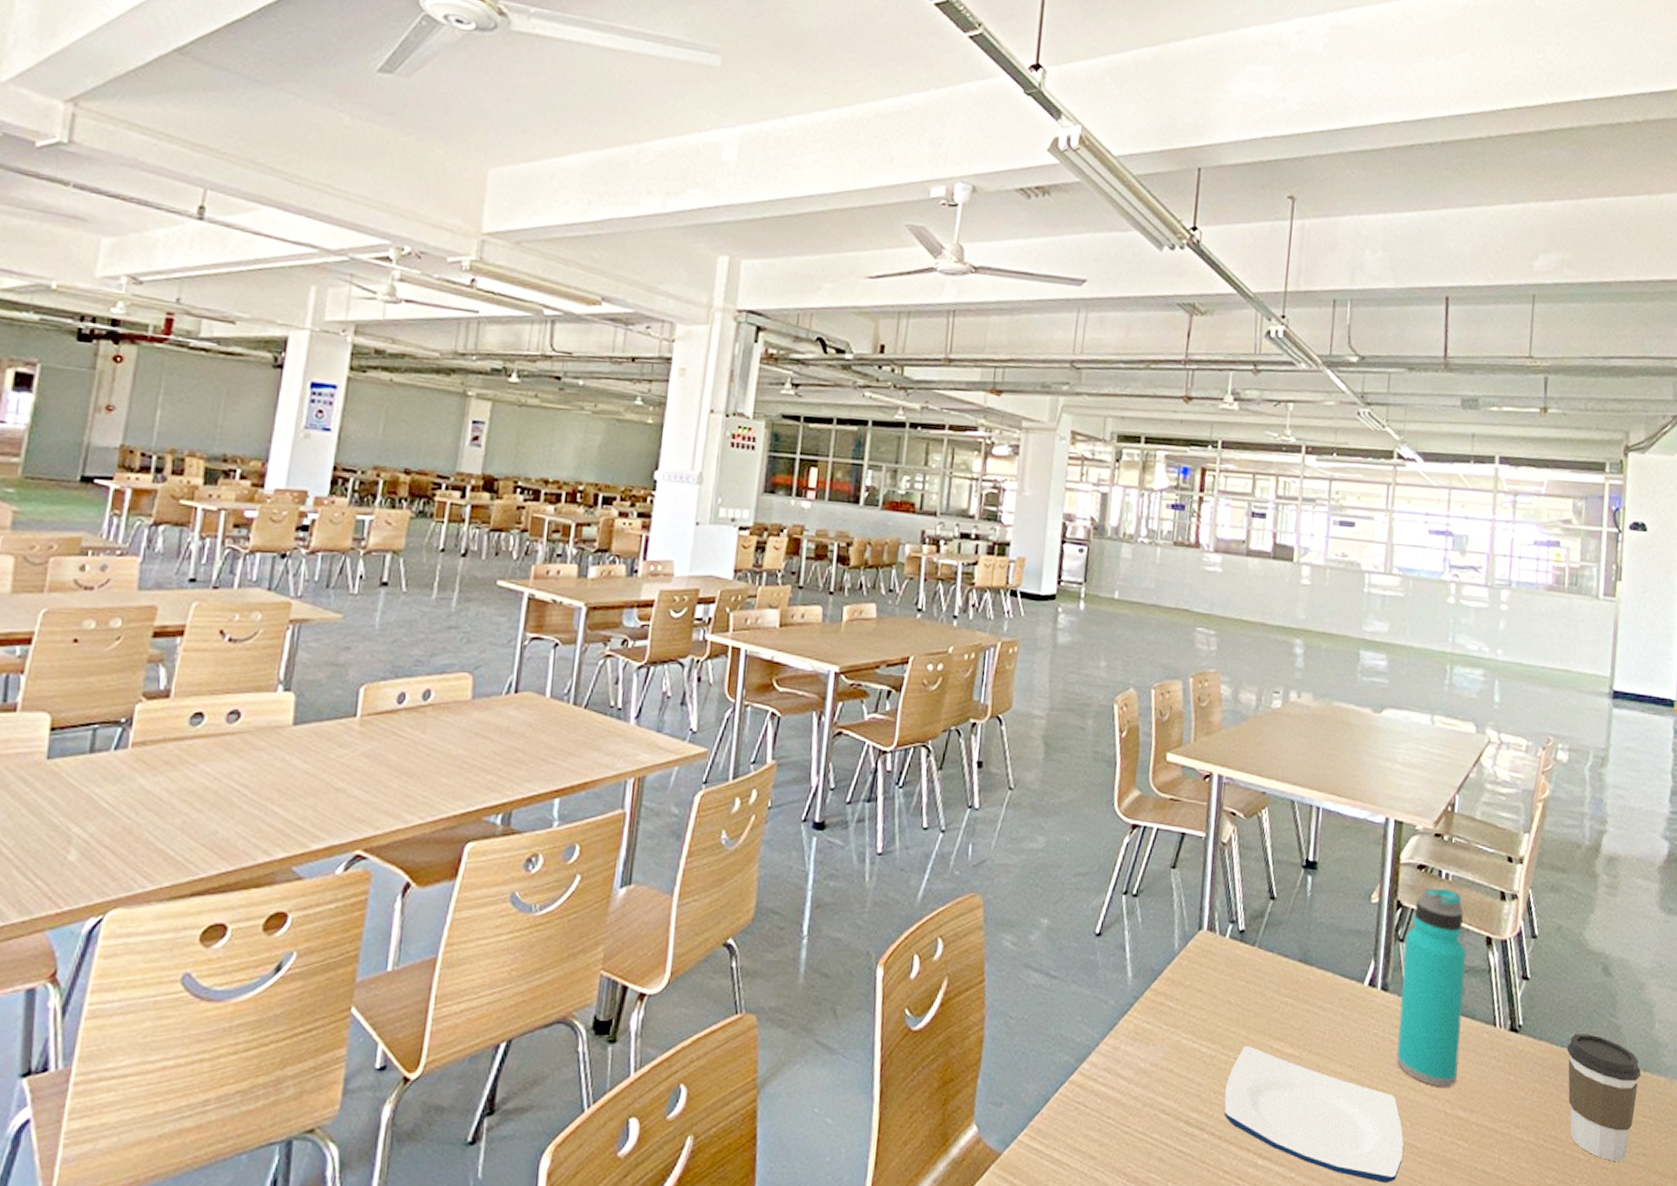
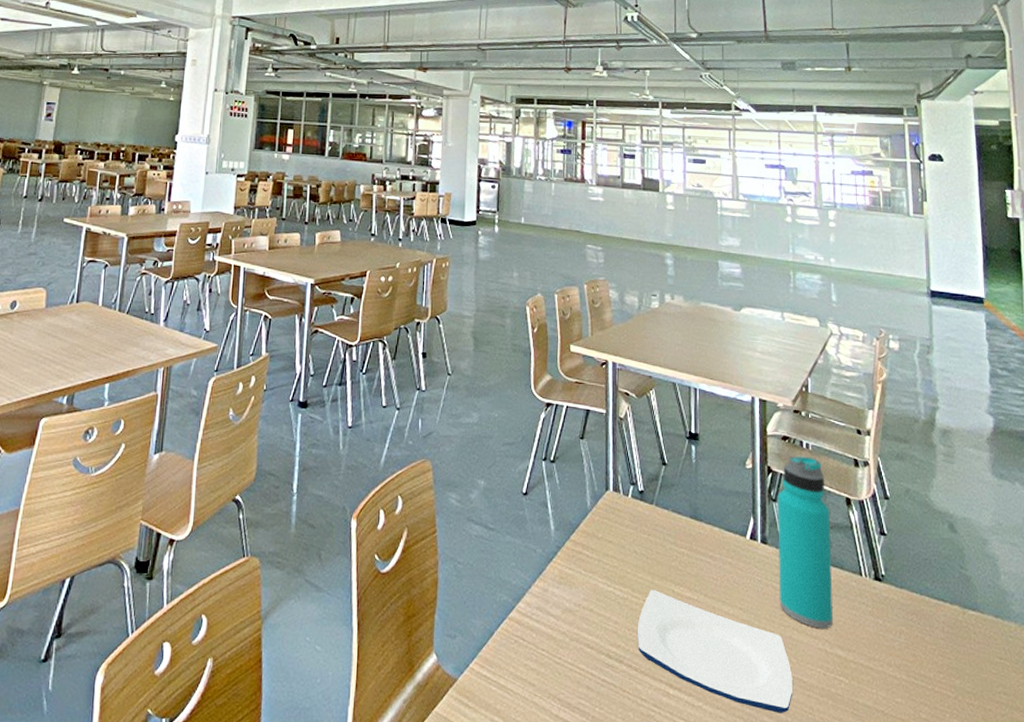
coffee cup: present [1566,1034,1642,1161] -> none [925,583,994,699]

